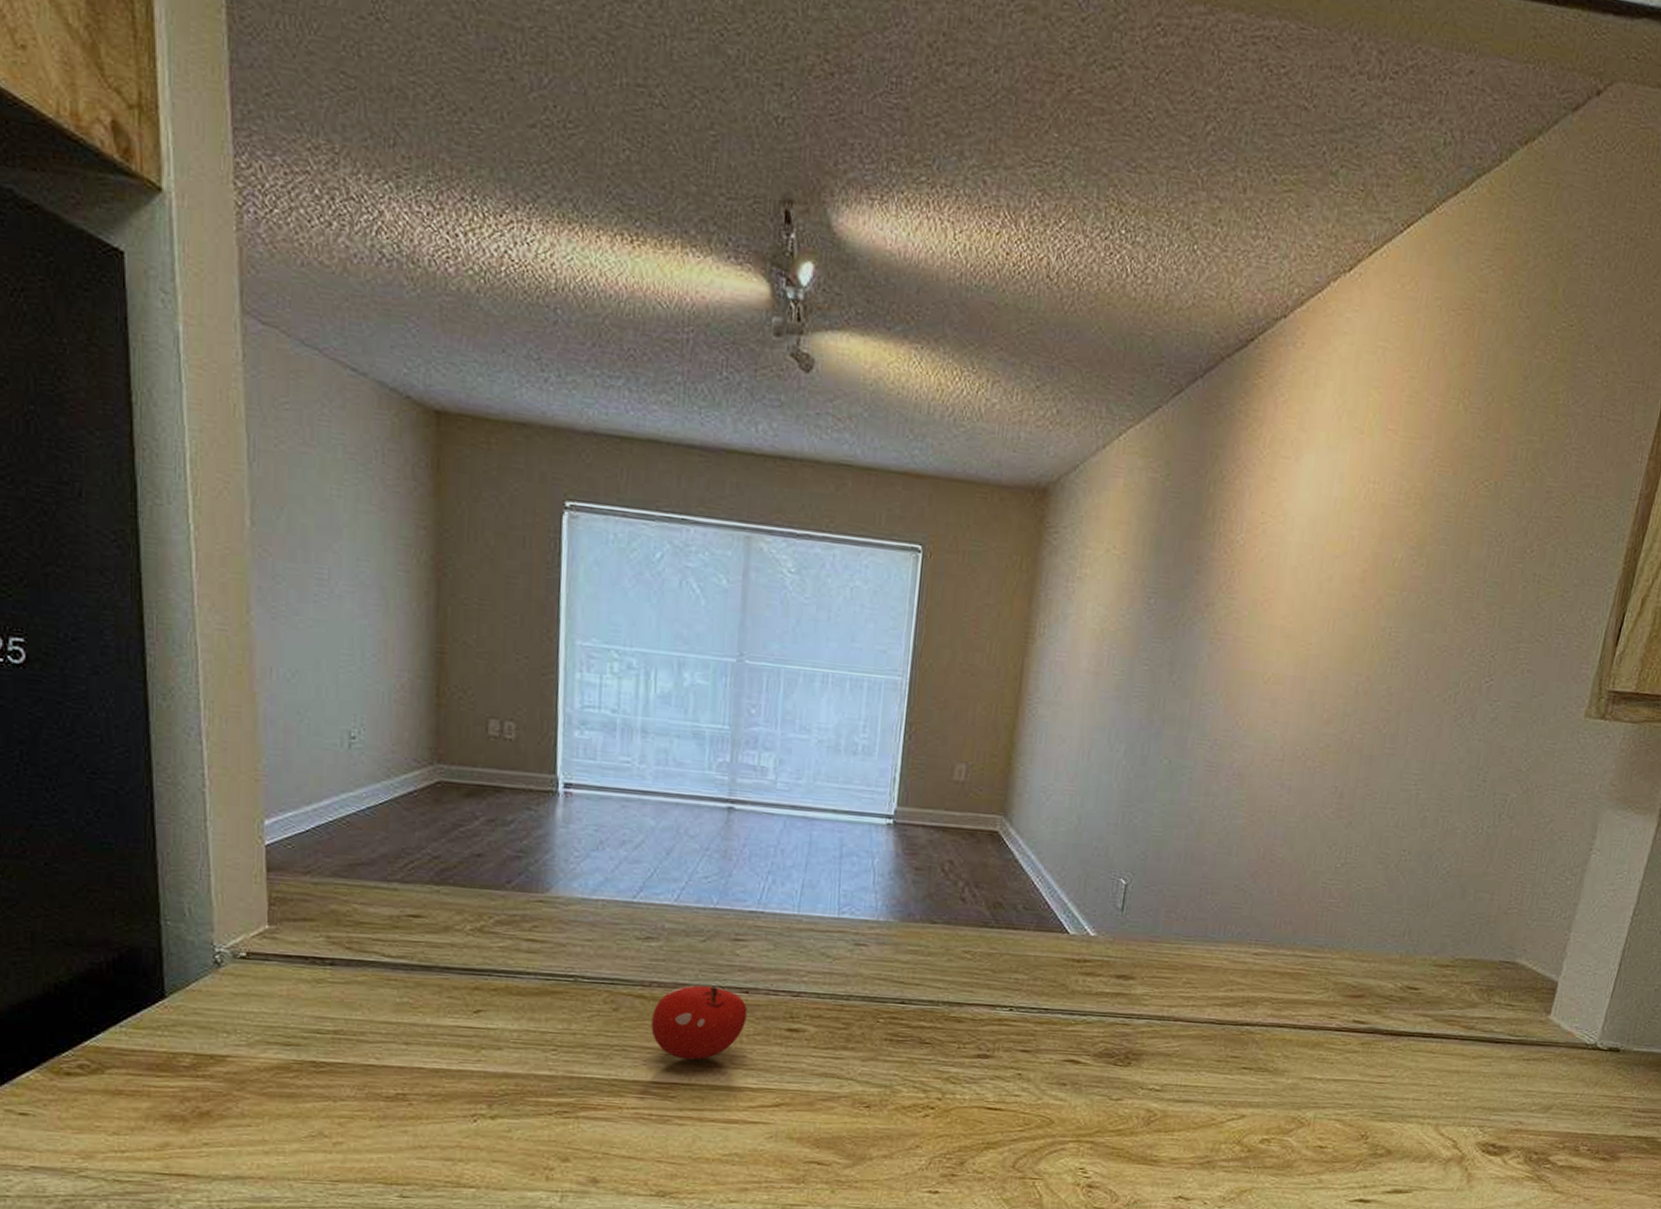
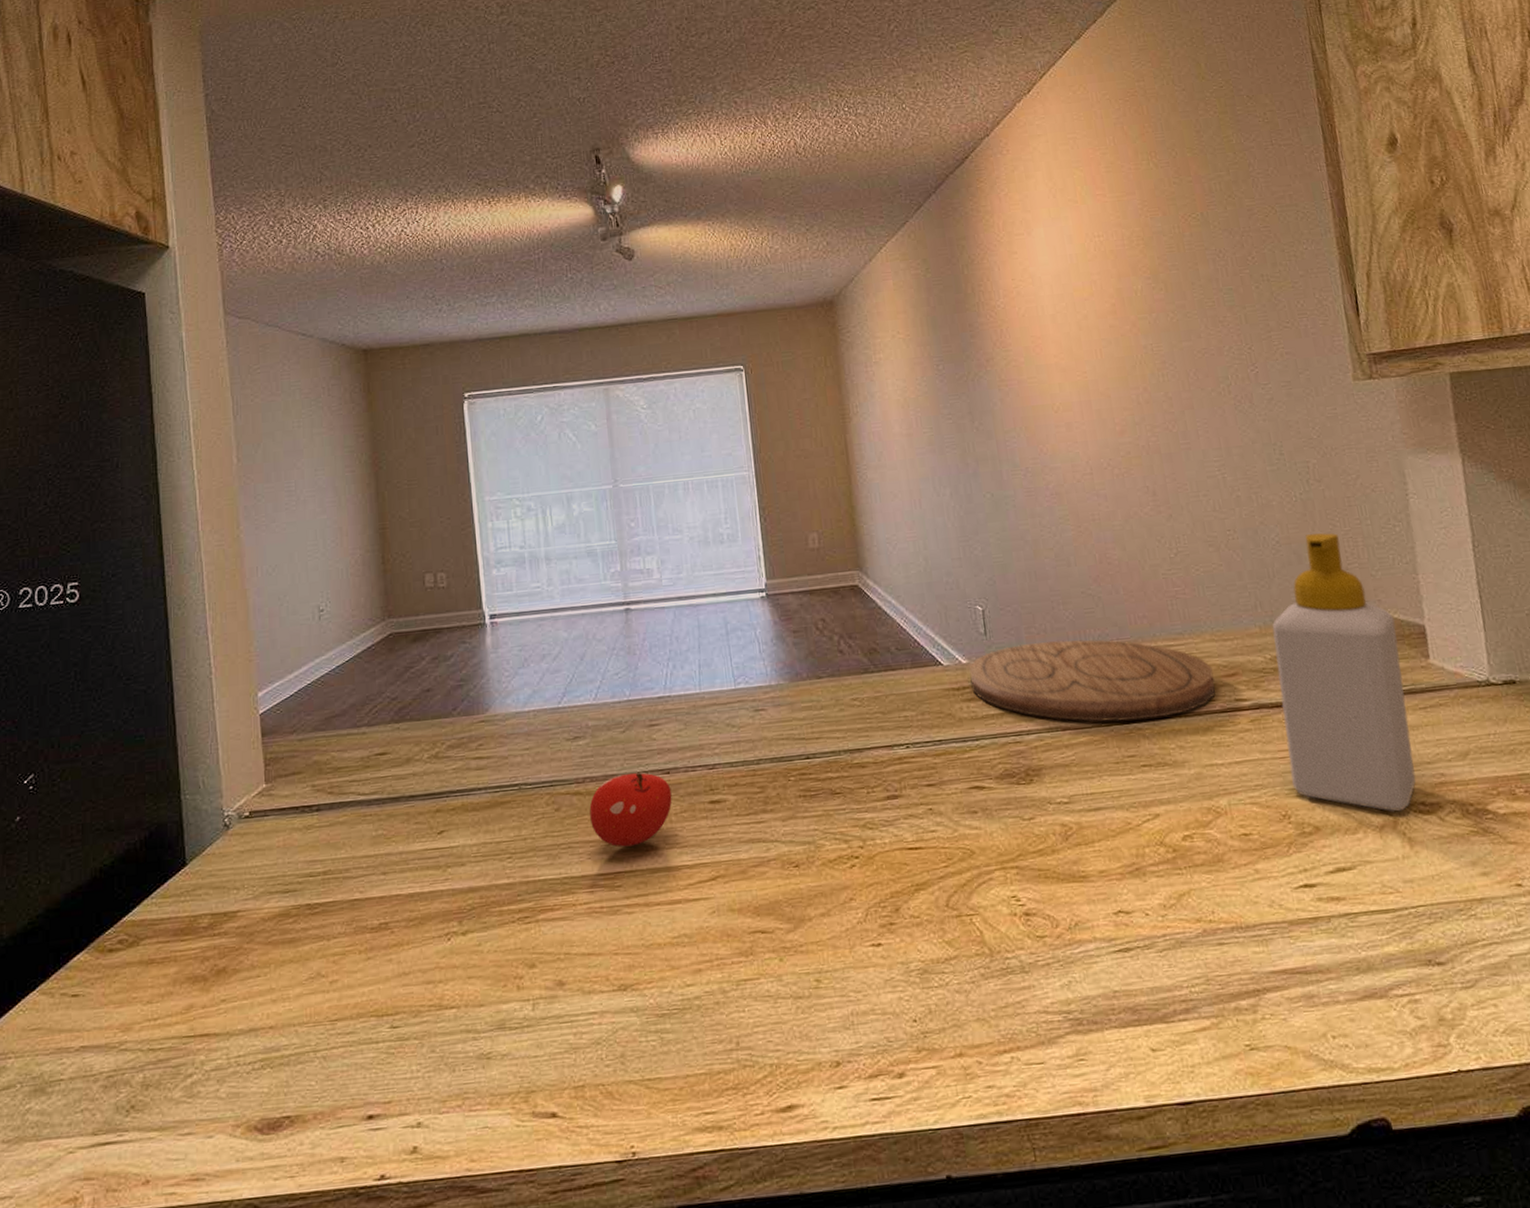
cutting board: none [1092,926,1341,1025] -> present [969,639,1215,722]
soap bottle: none [1379,871,1533,1149] -> present [1272,532,1416,812]

